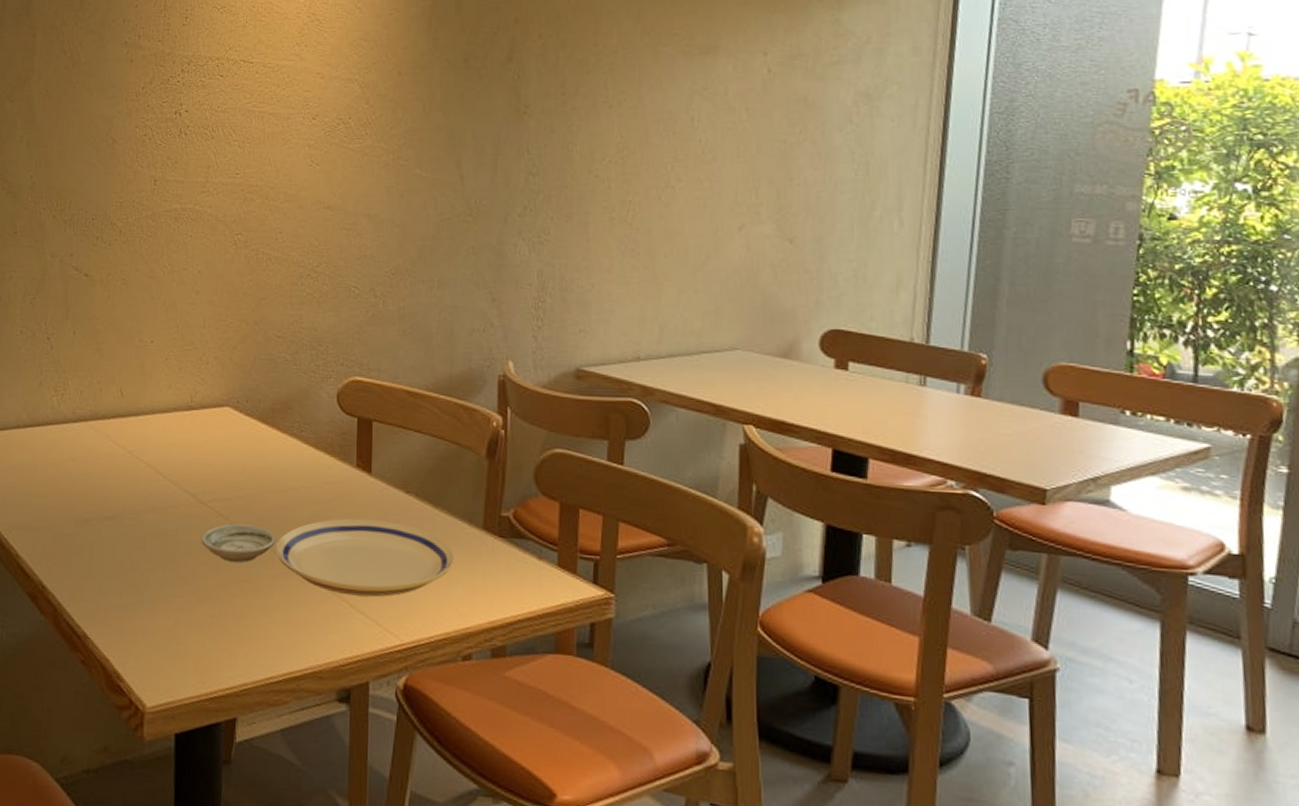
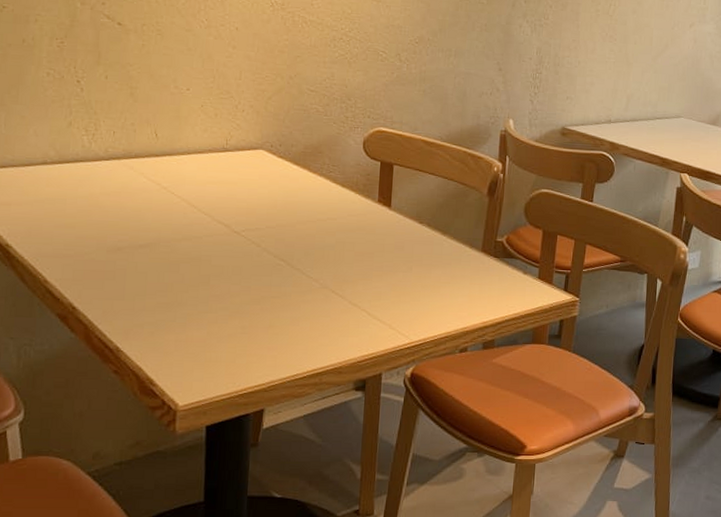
saucer: present [201,524,276,563] -> none [233,250,304,282]
plate: present [275,518,454,597] -> none [303,244,457,307]

